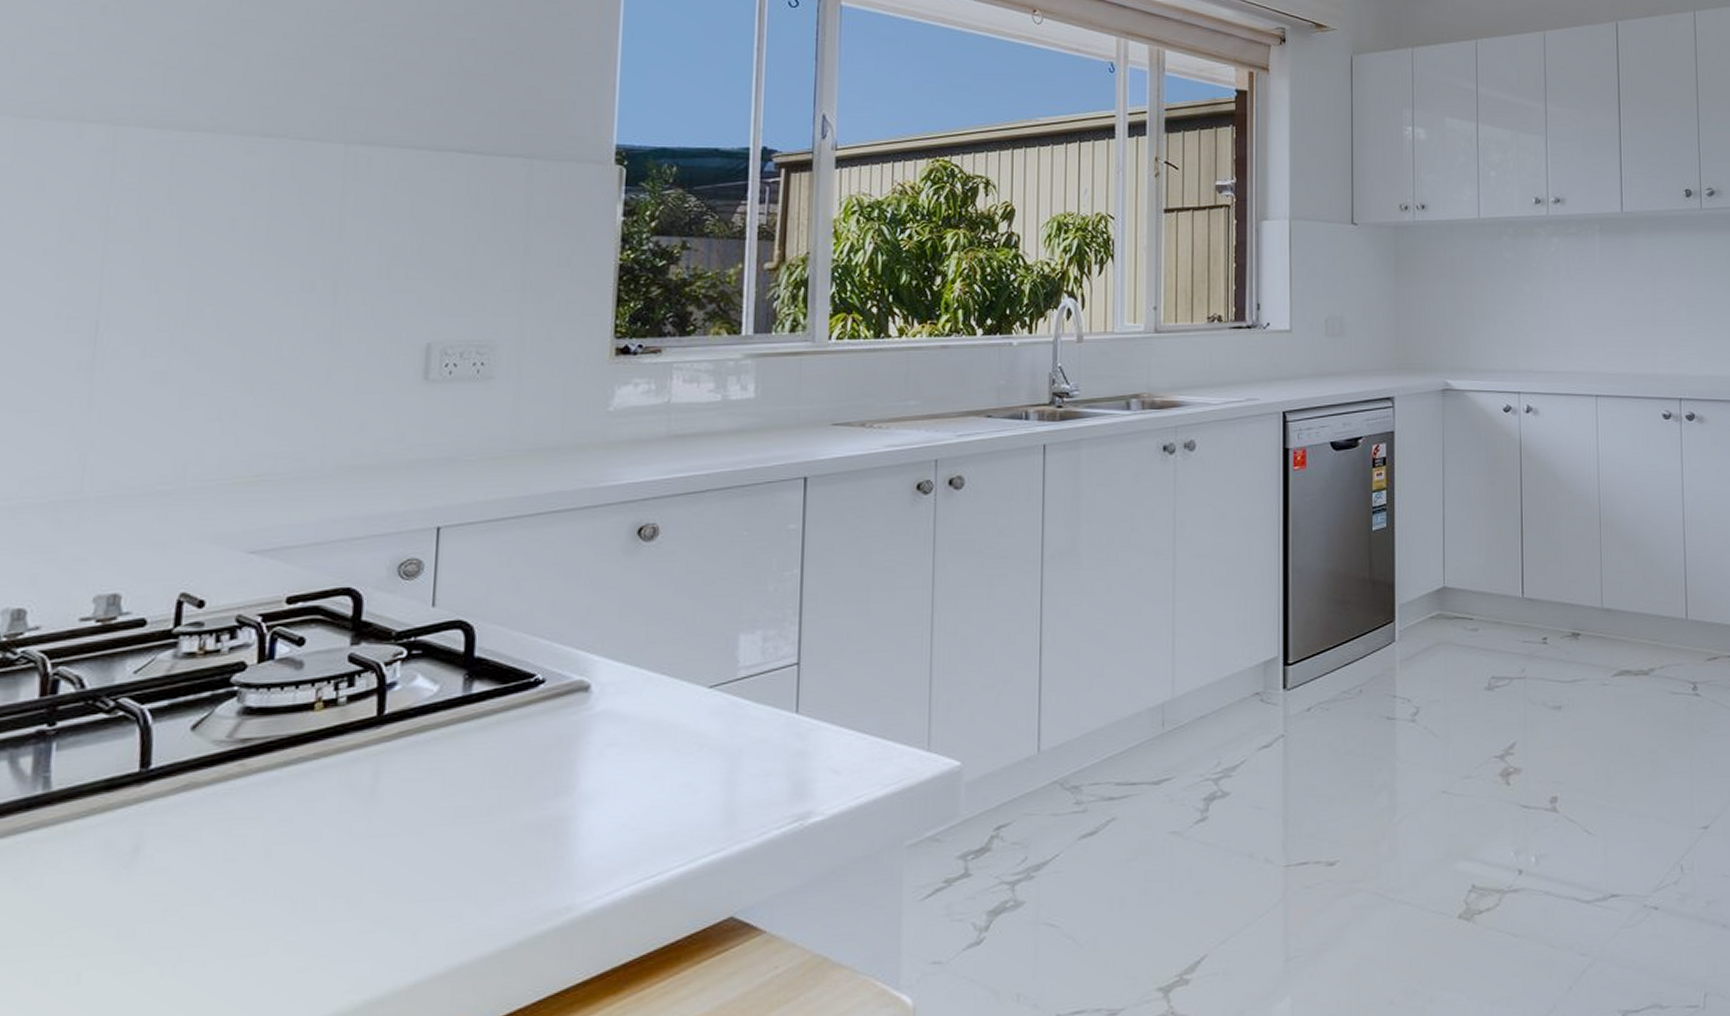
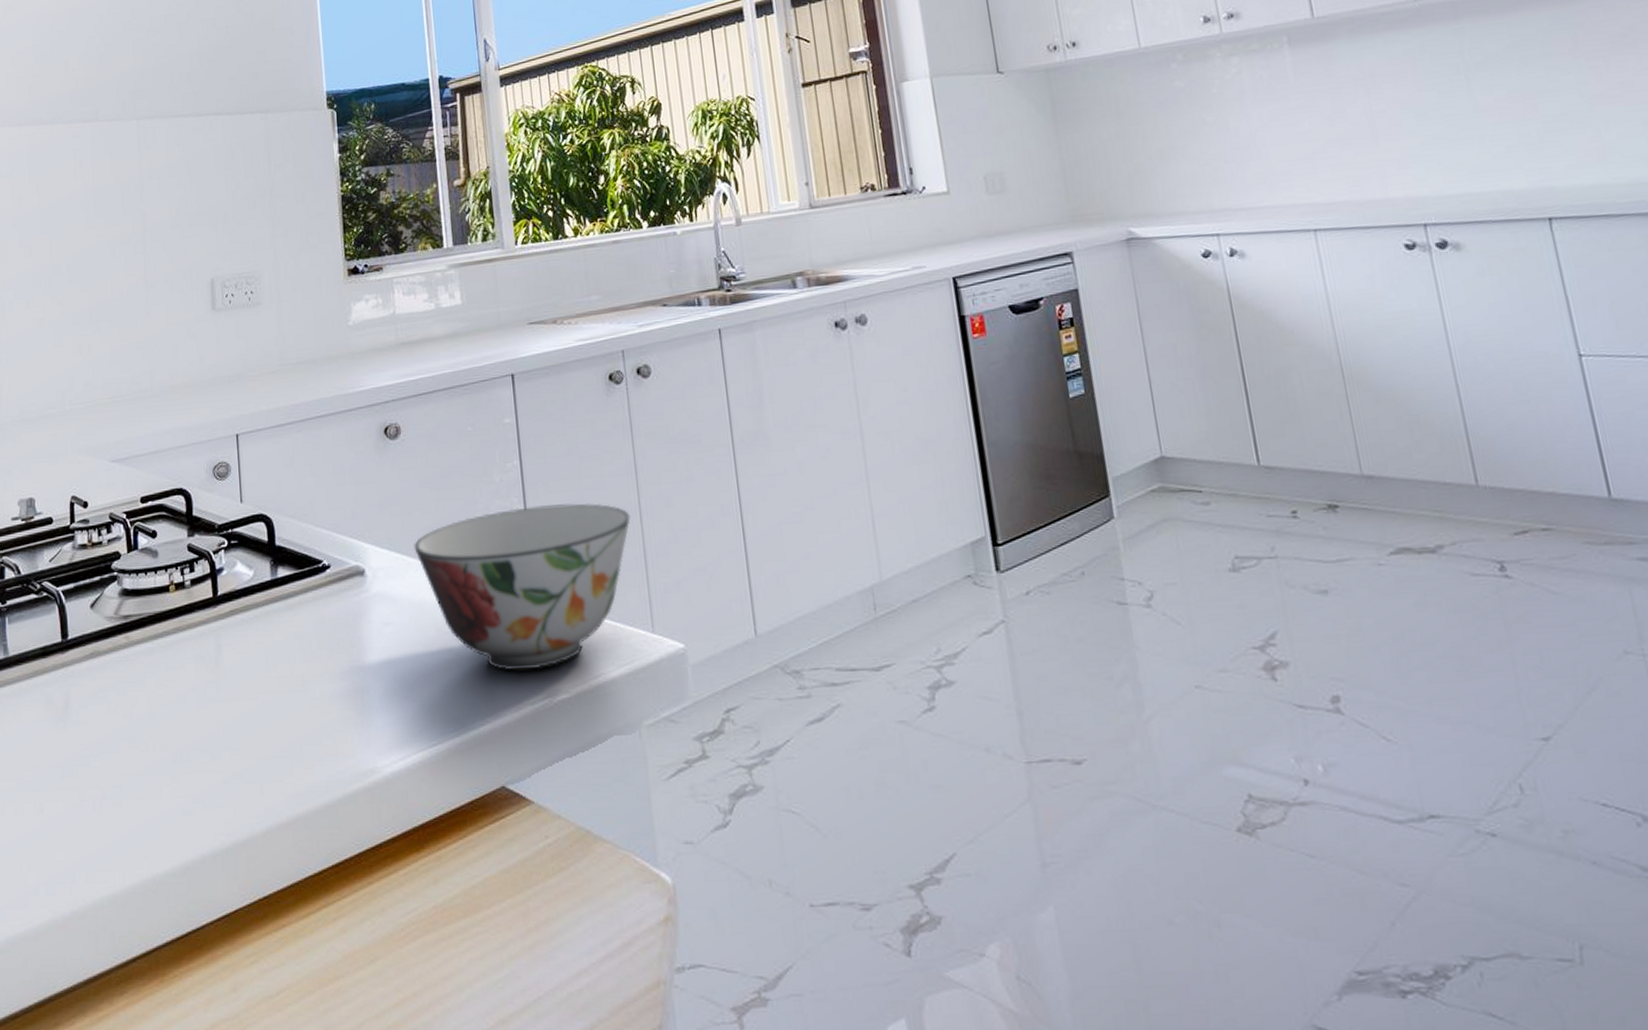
soup bowl: none [657,616,920,794] -> present [414,503,631,671]

